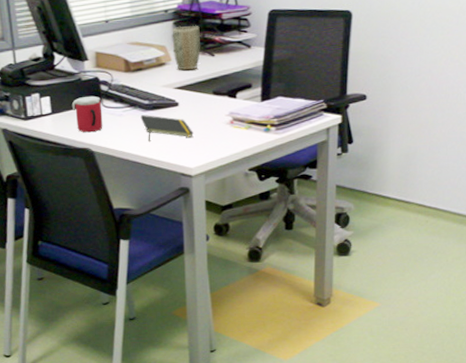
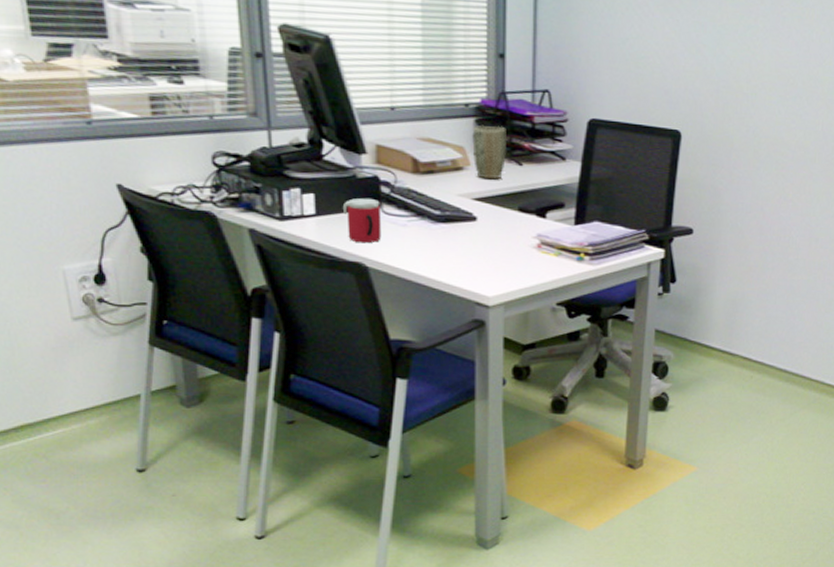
notepad: present [140,115,194,141] -> none [429,228,493,261]

